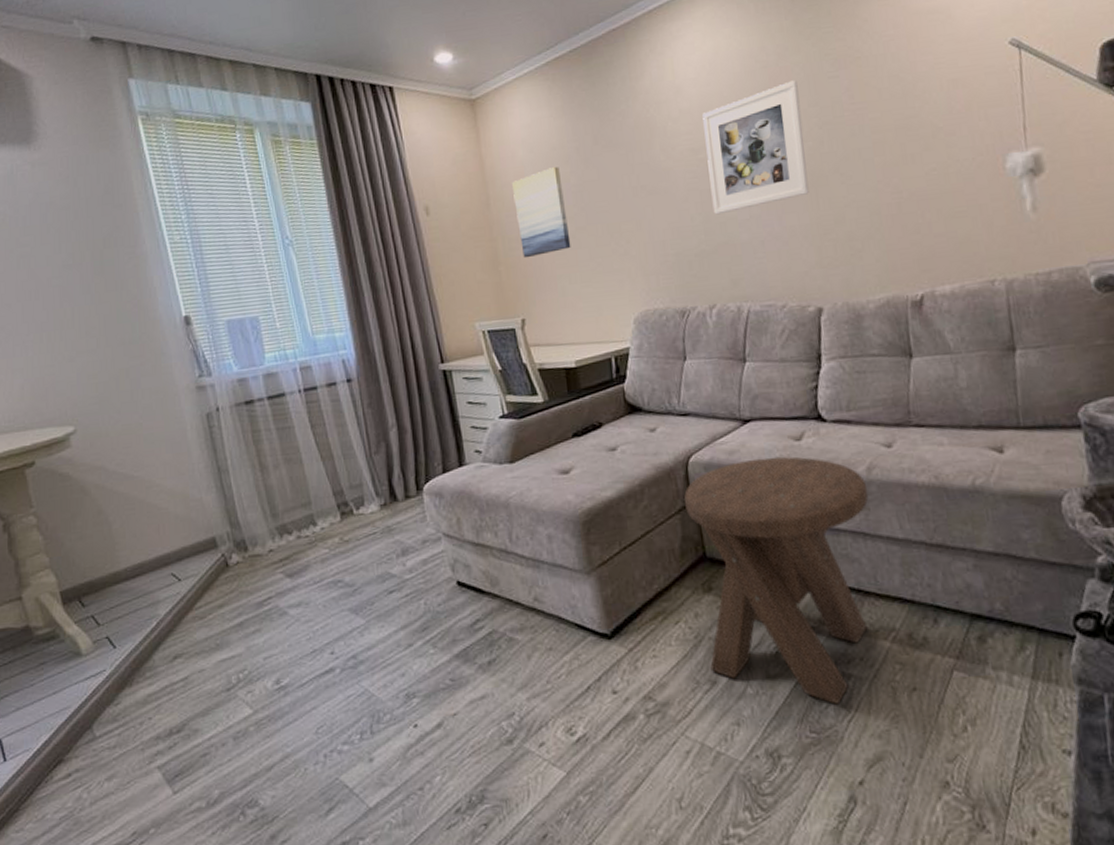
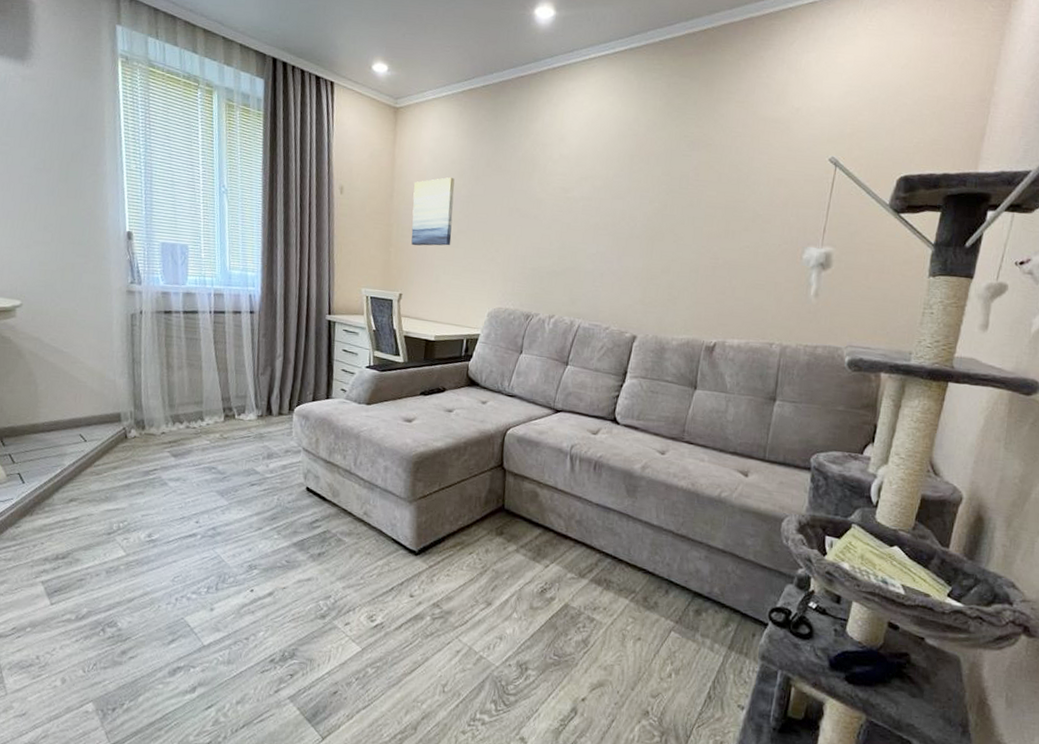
music stool: present [684,456,869,705] -> none [489,441,639,639]
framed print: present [702,80,809,215] -> none [569,150,658,245]

